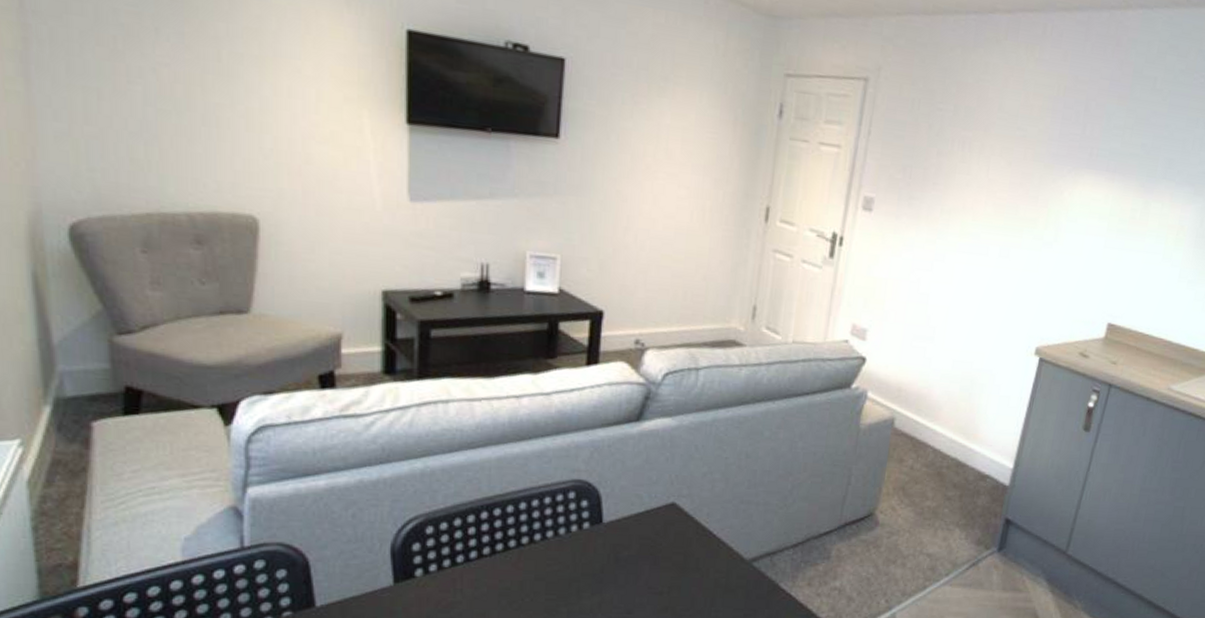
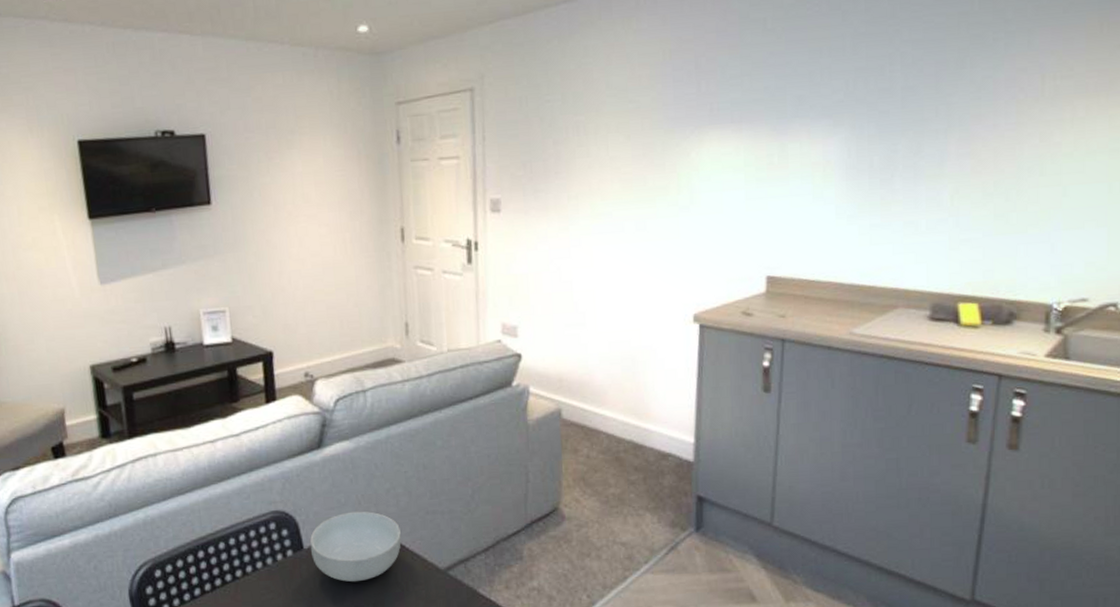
cereal bowl: none [609,491,711,563] -> present [310,511,401,582]

